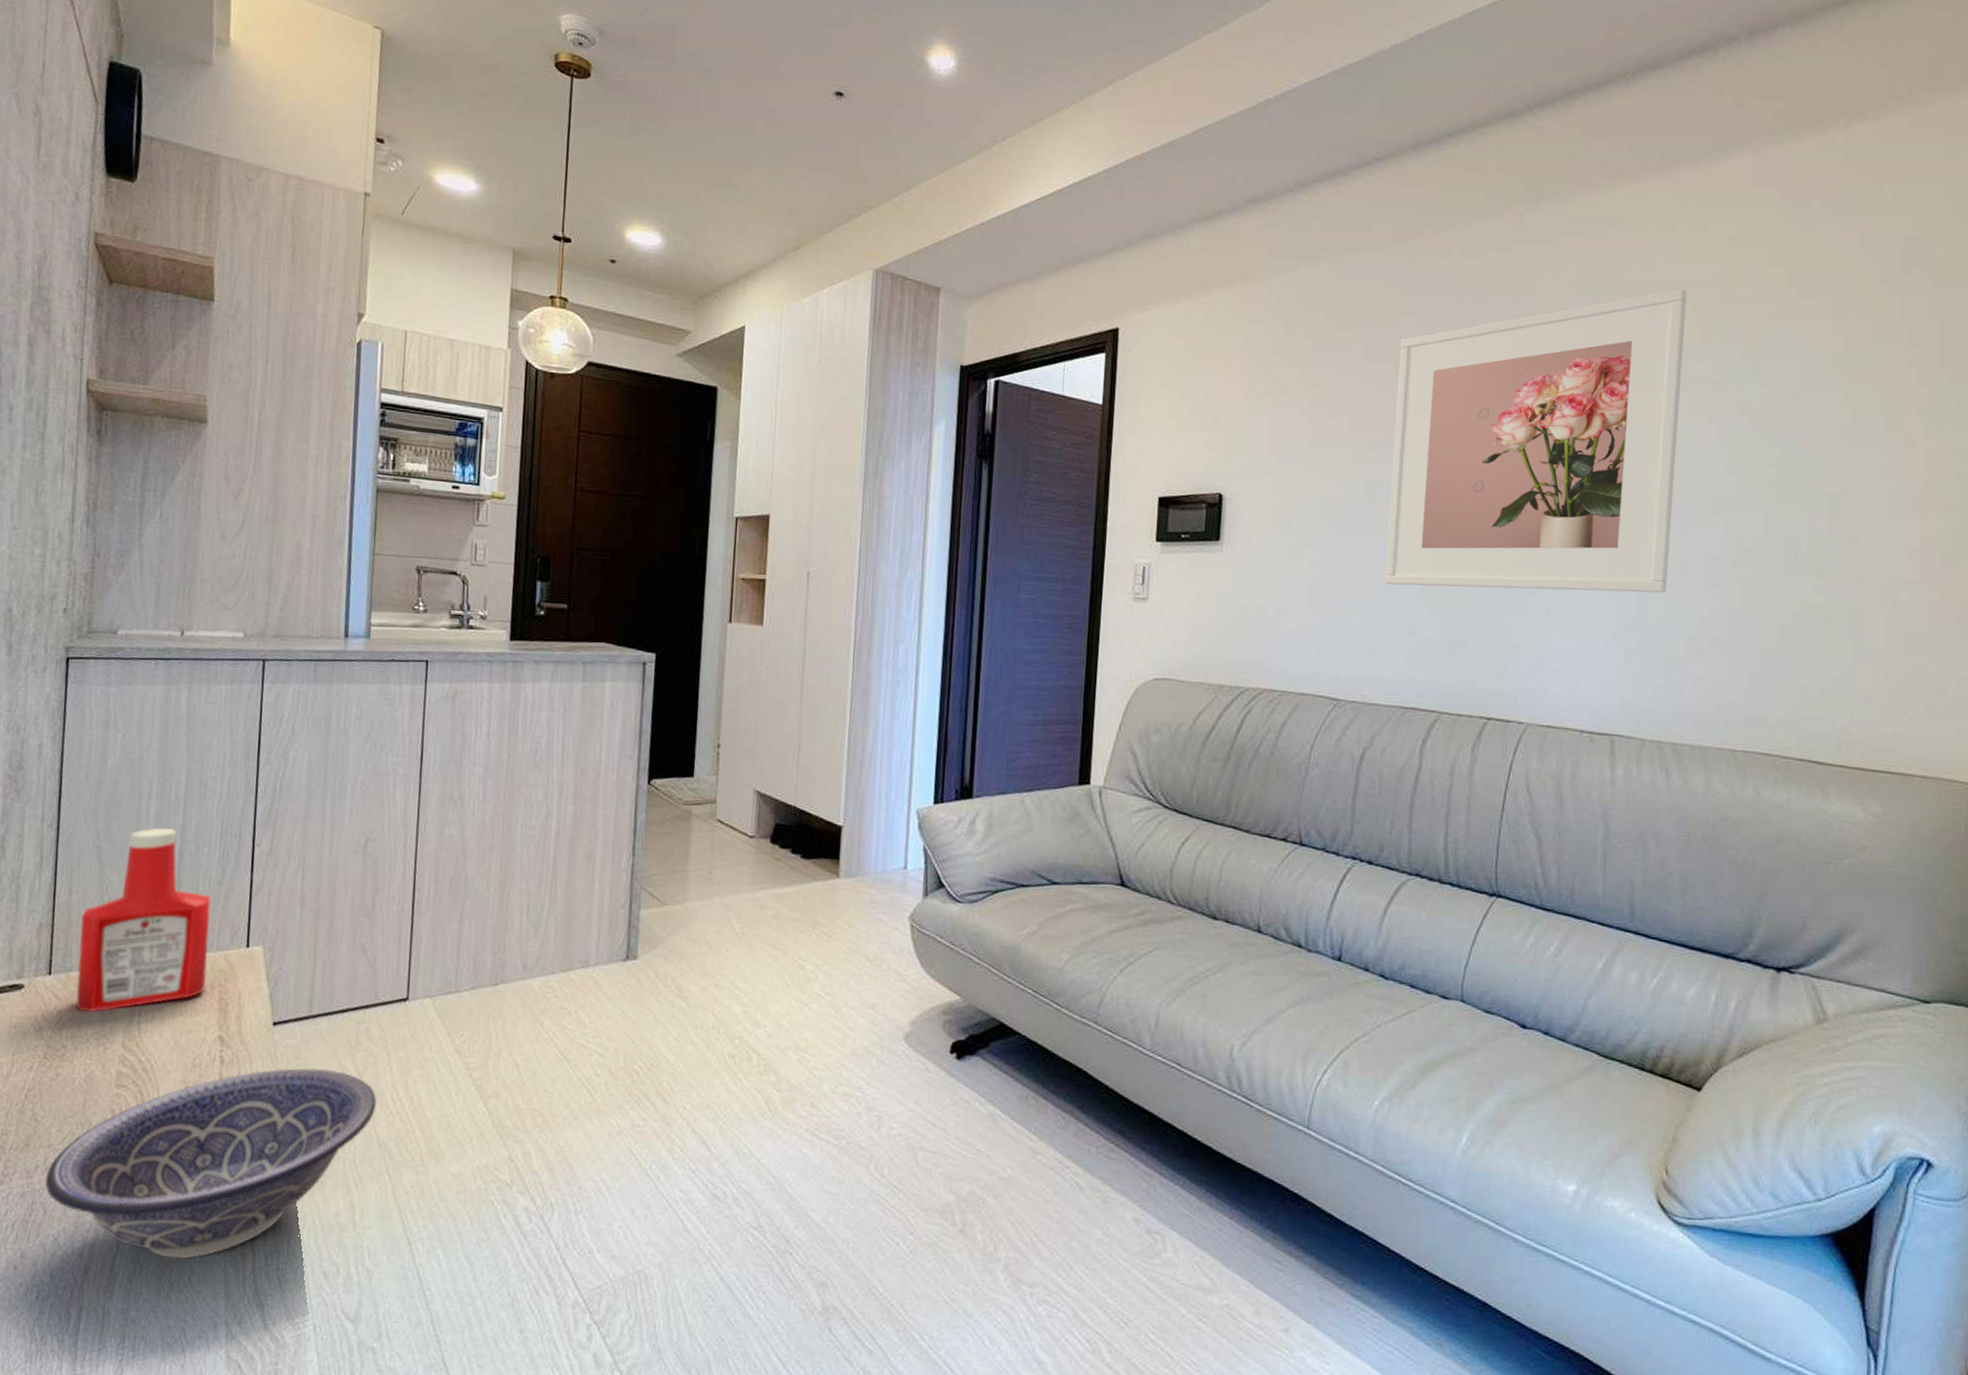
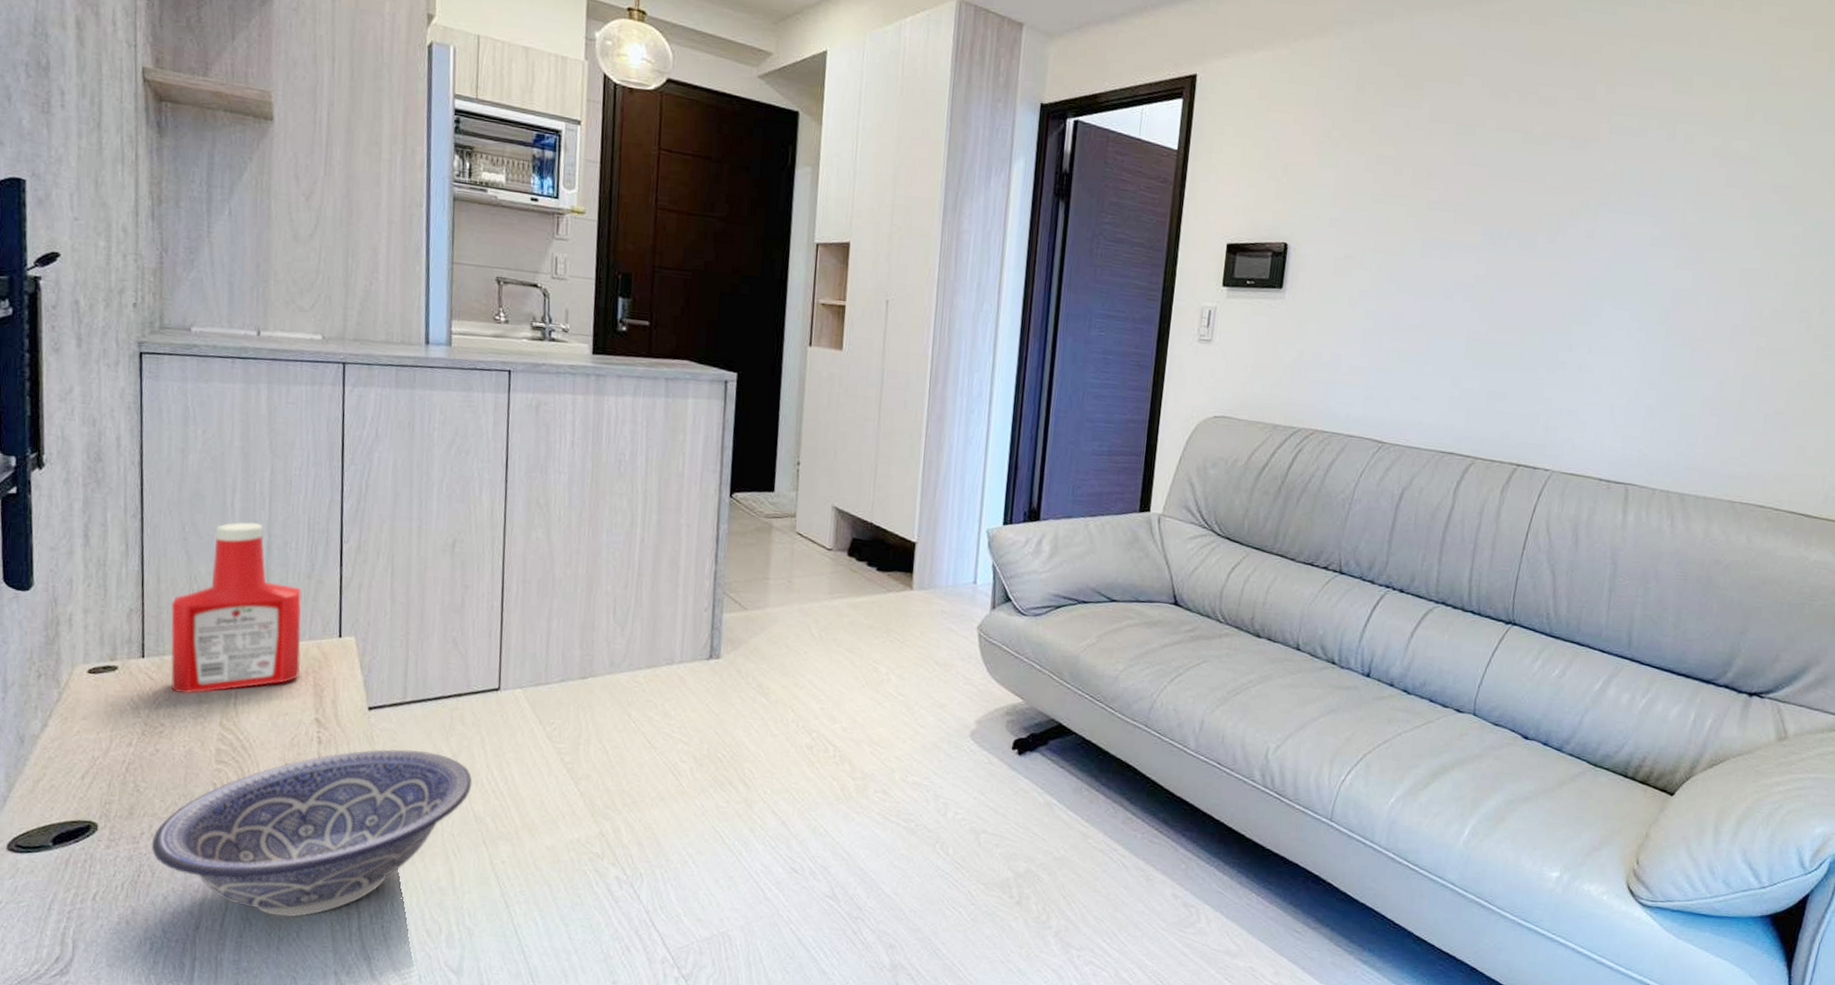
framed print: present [1384,288,1687,593] -> none [1433,66,1736,356]

